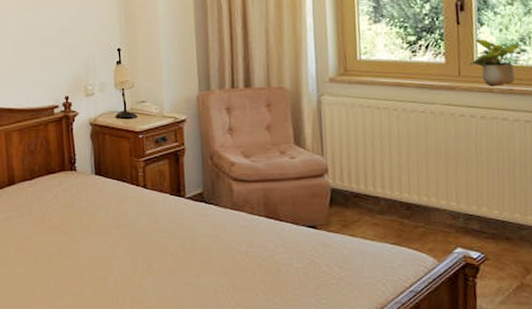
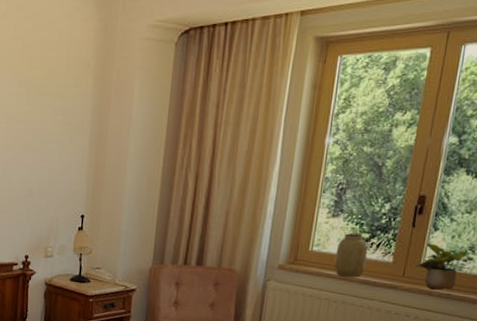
vase: none [385,37,420,83] -> present [334,233,368,278]

